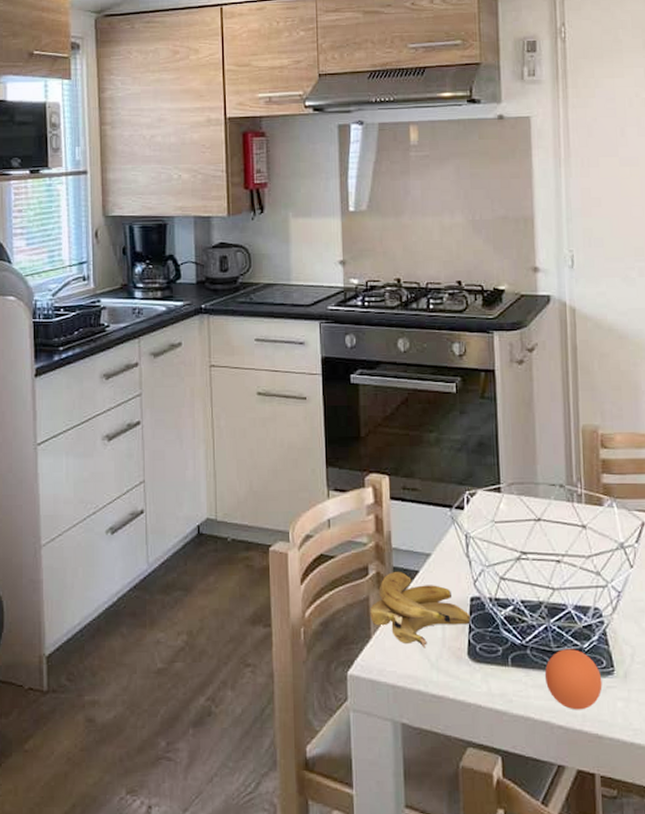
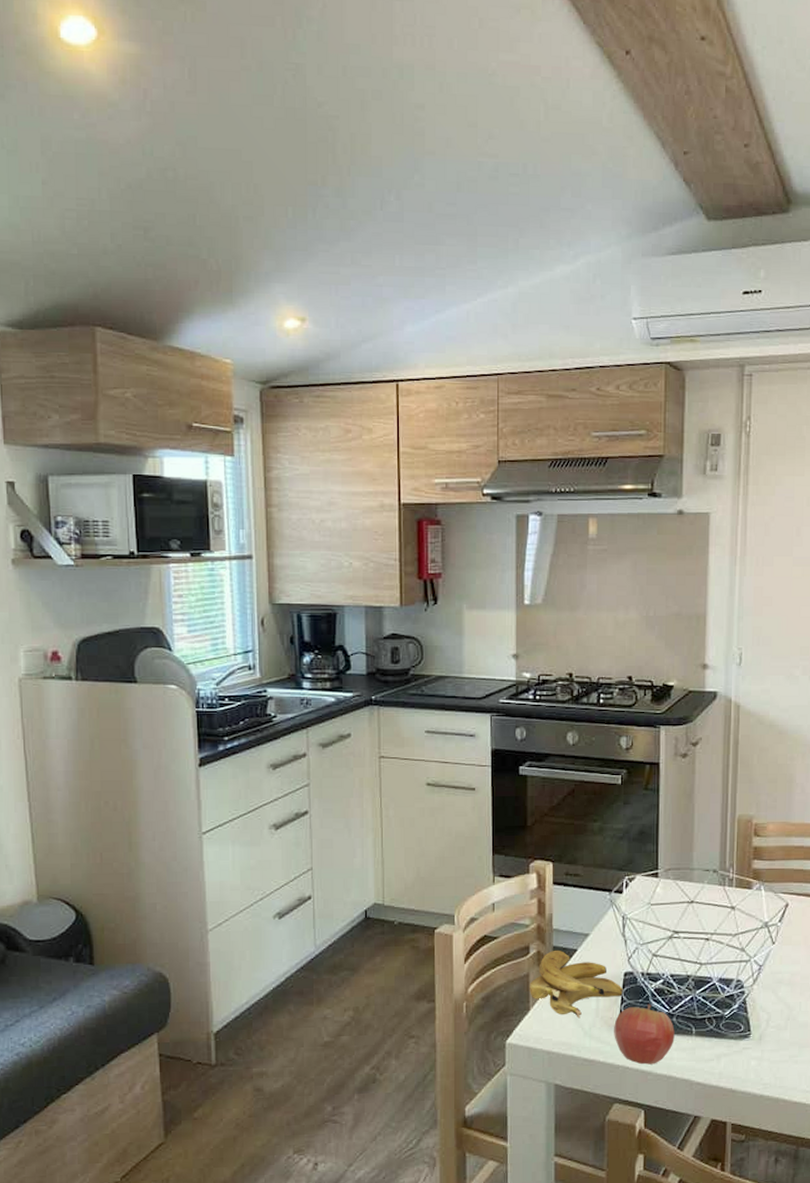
apple: none [463,632,530,703] -> present [614,1003,675,1065]
mandarin orange: present [544,649,603,710] -> none [687,1016,739,1069]

